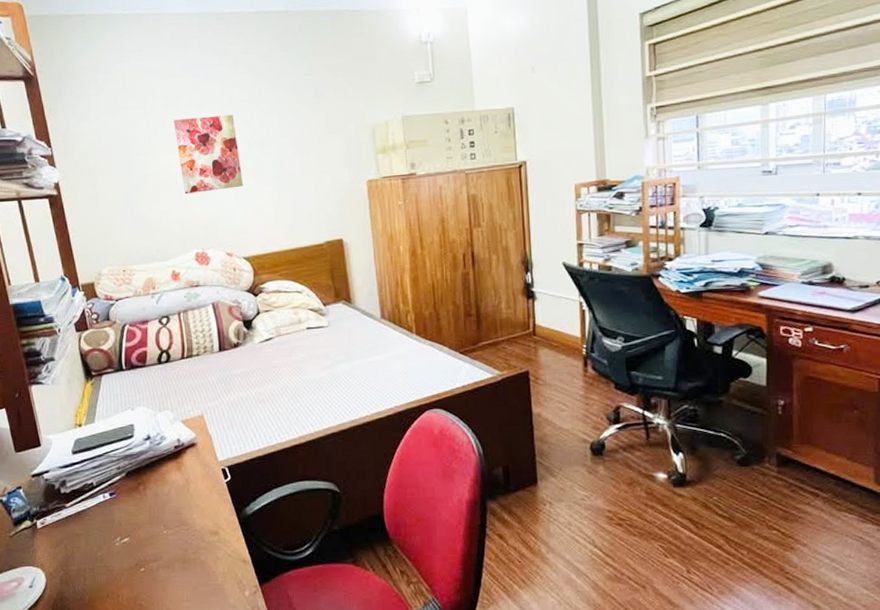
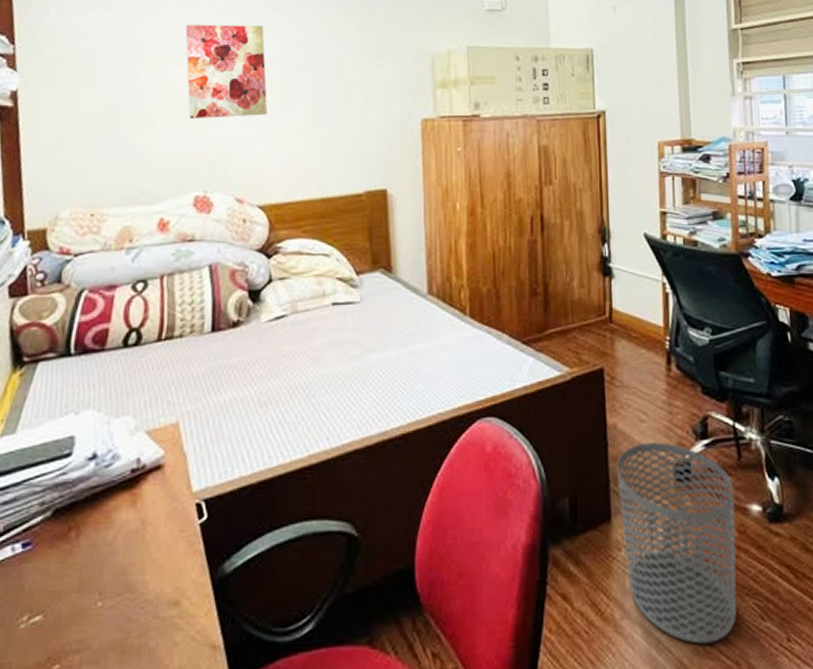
waste bin: none [541,426,644,572] -> present [617,442,737,644]

